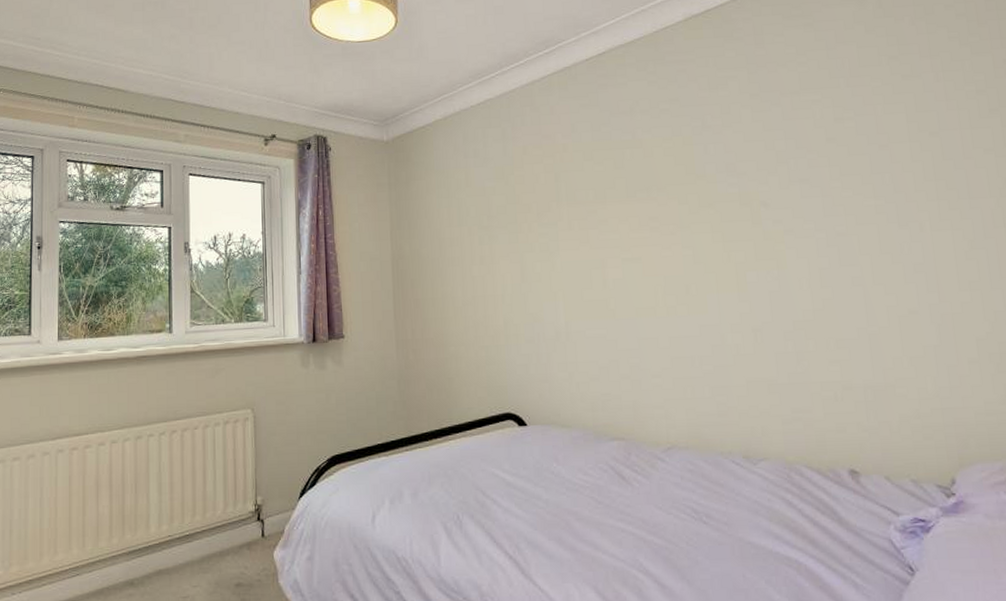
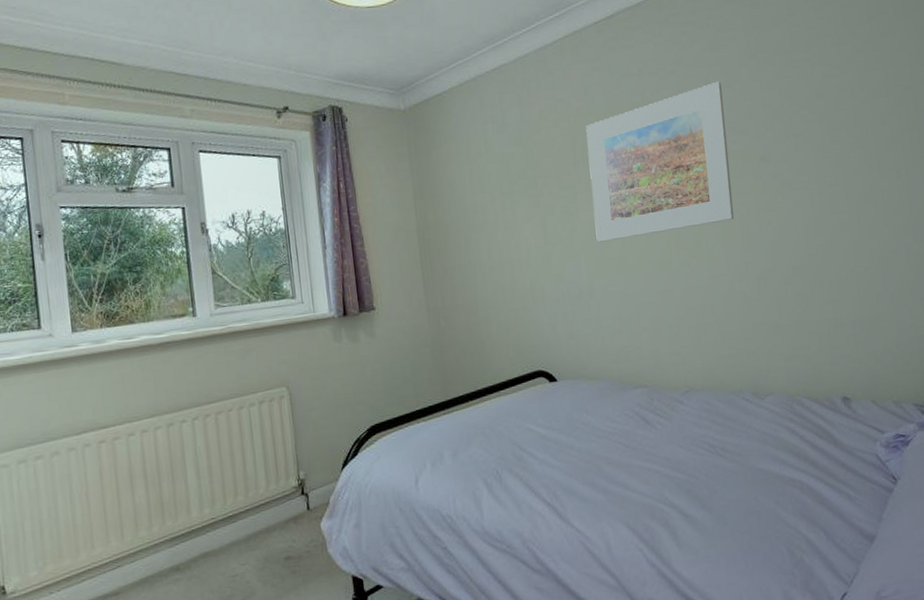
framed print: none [571,121,729,283] -> present [586,81,734,242]

